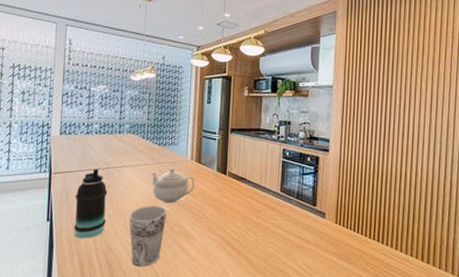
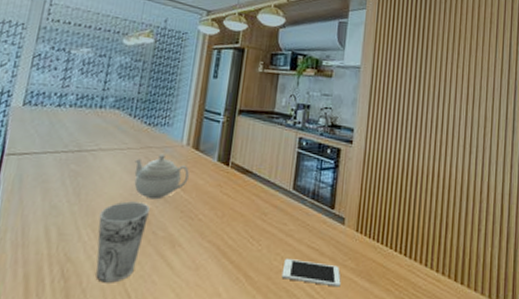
bottle: present [74,169,108,239] -> none [23,151,76,243]
cell phone: none [276,246,325,267] -> present [281,259,341,287]

